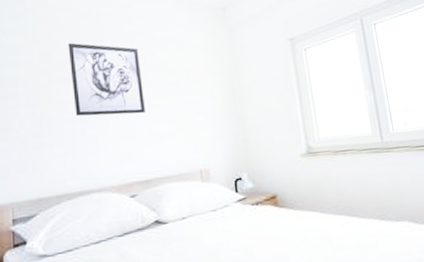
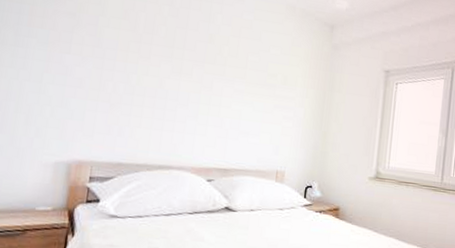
wall art: present [68,42,145,116] -> none [170,20,243,107]

